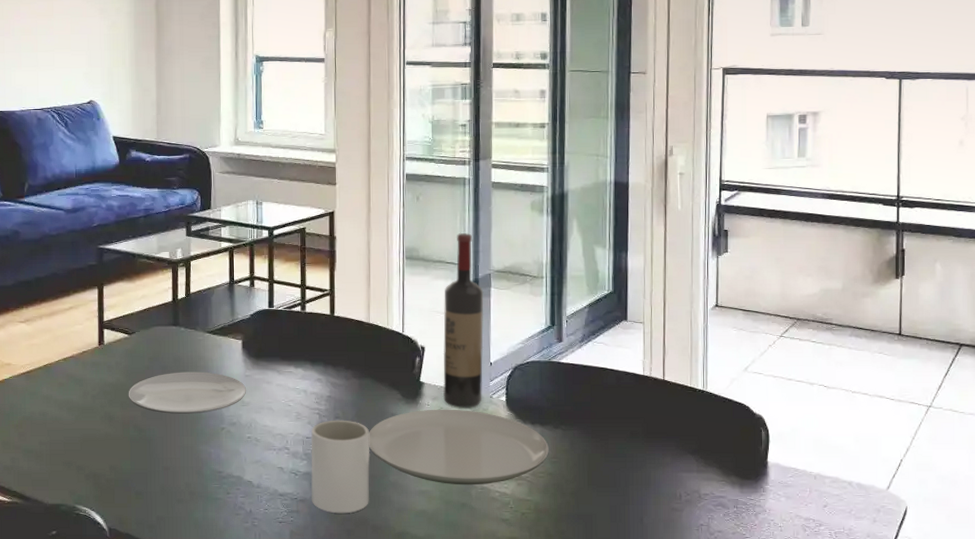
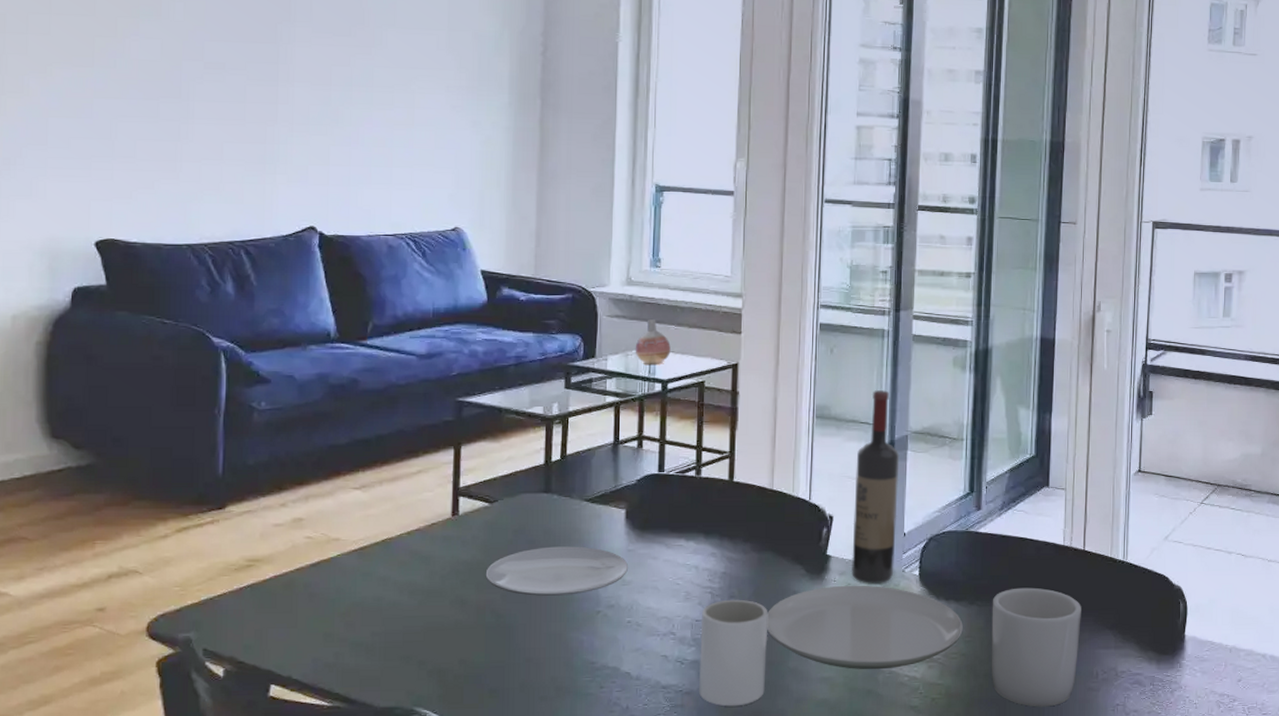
vase: none [244,174,275,215] -> present [635,319,671,366]
mug: none [576,414,663,524] -> present [991,587,1081,707]

